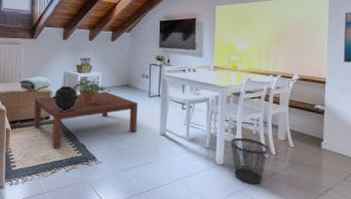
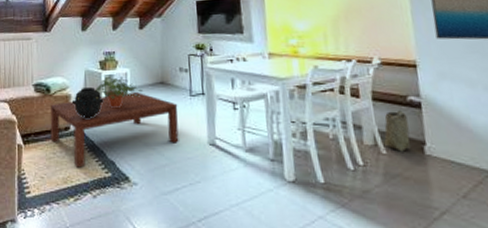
wastebasket: present [231,137,268,185] -> none [301,144,354,208]
basket: none [292,115,312,146] -> present [383,109,412,152]

